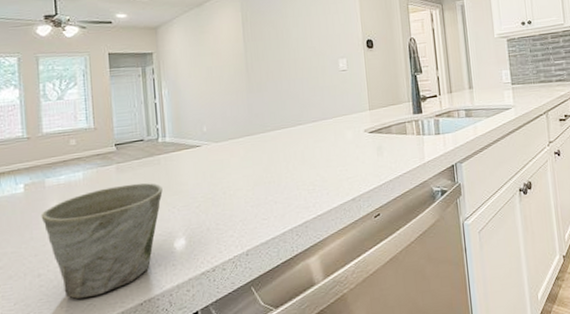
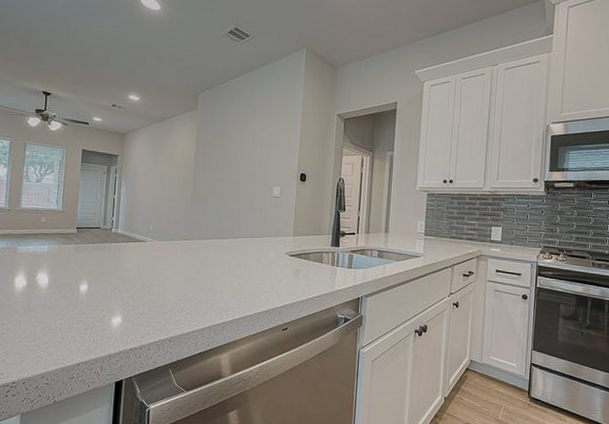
mug: present [41,183,163,299] -> none [10,262,109,350]

